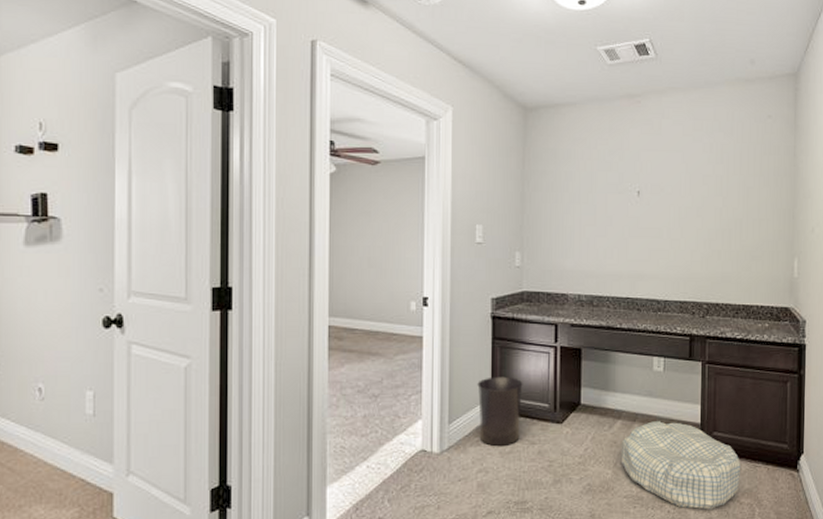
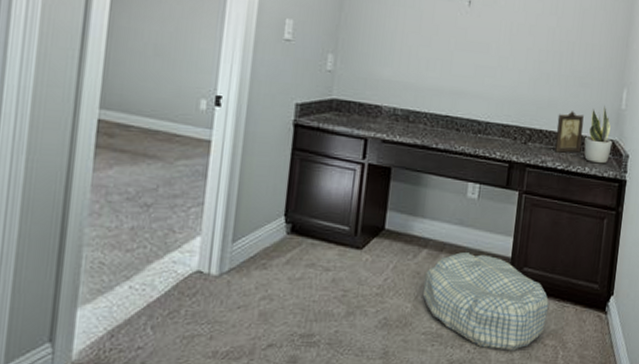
waste bin: present [477,376,523,447] -> none [266,192,323,272]
photo frame: none [727,283,759,323] -> present [549,111,584,153]
potted plant: none [761,276,788,331] -> present [584,106,613,164]

